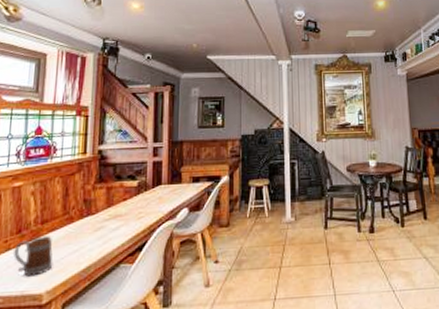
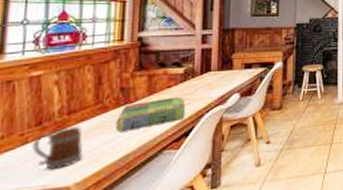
board game: none [80,209,140,243] -> present [116,96,186,132]

